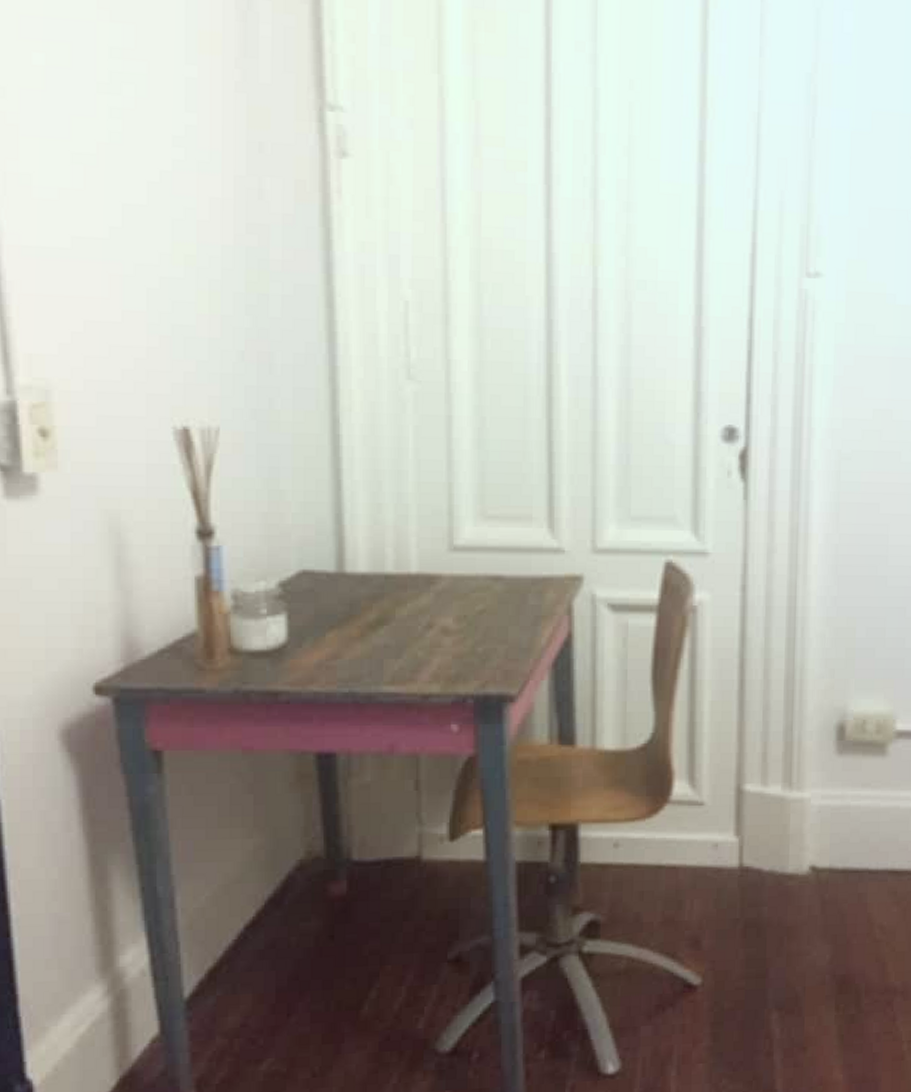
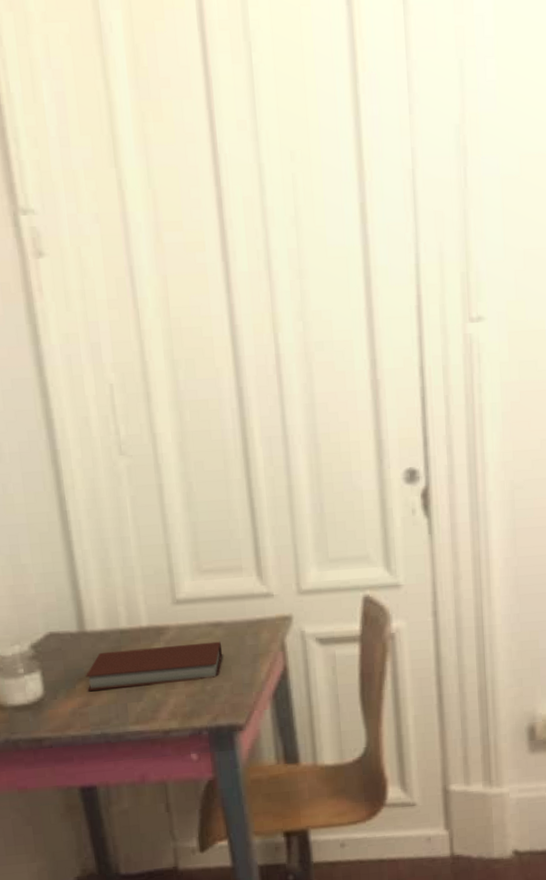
book: none [339,597,500,641] -> present [86,641,223,691]

